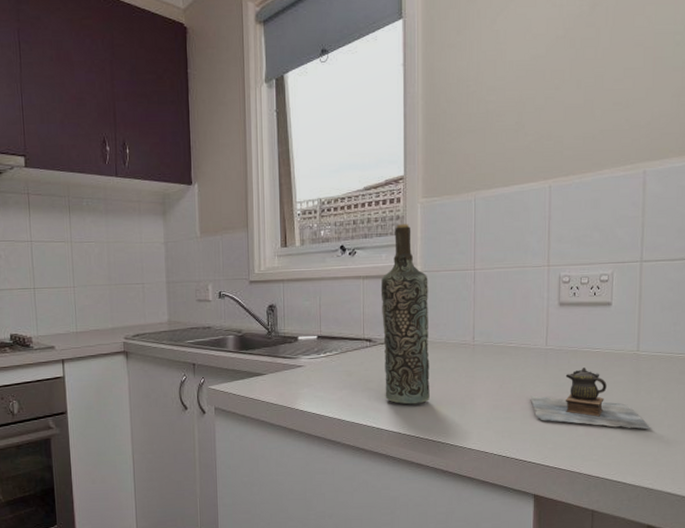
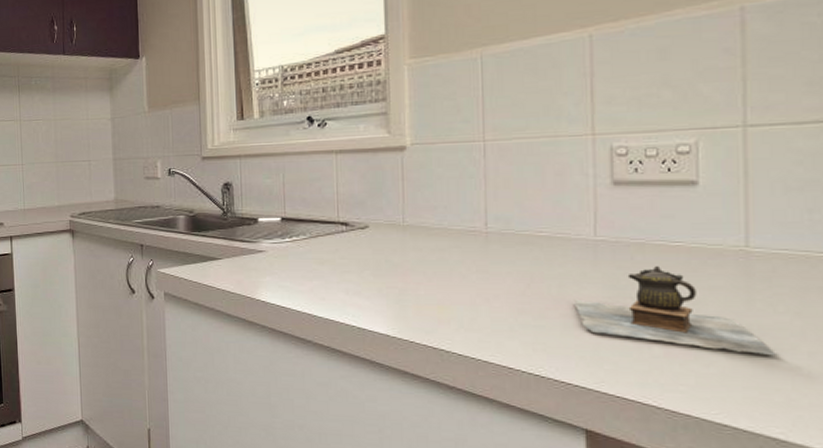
bottle: present [380,224,430,405] -> none [358,89,427,302]

